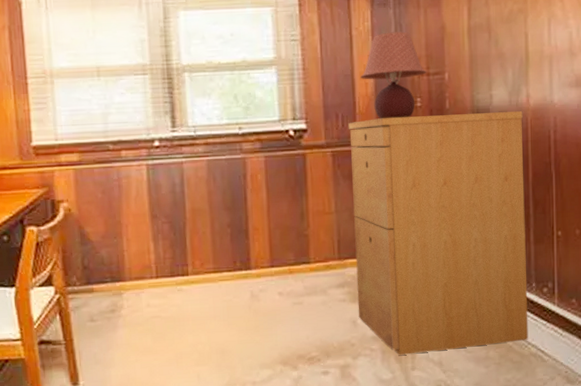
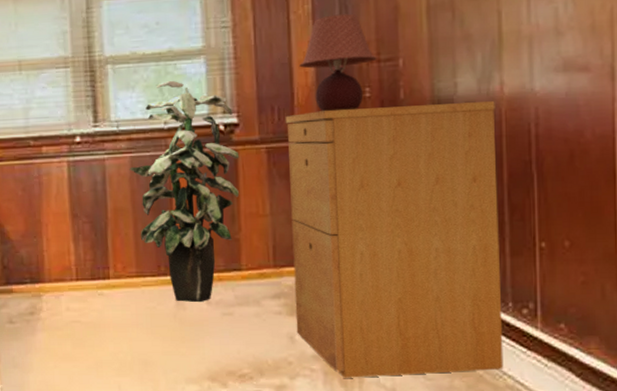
indoor plant: none [206,88,308,294] -> present [129,80,240,303]

